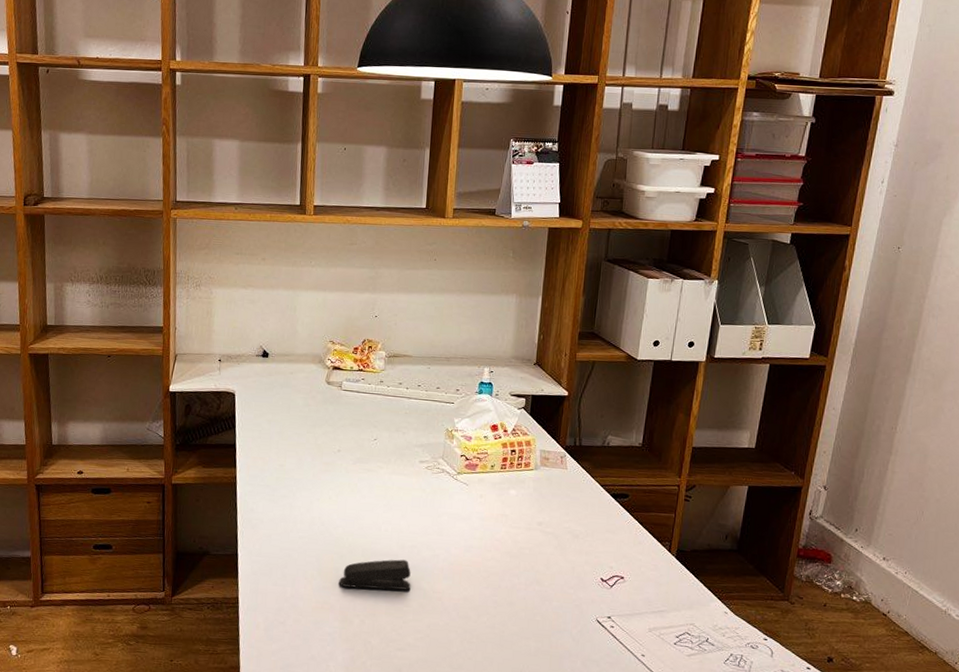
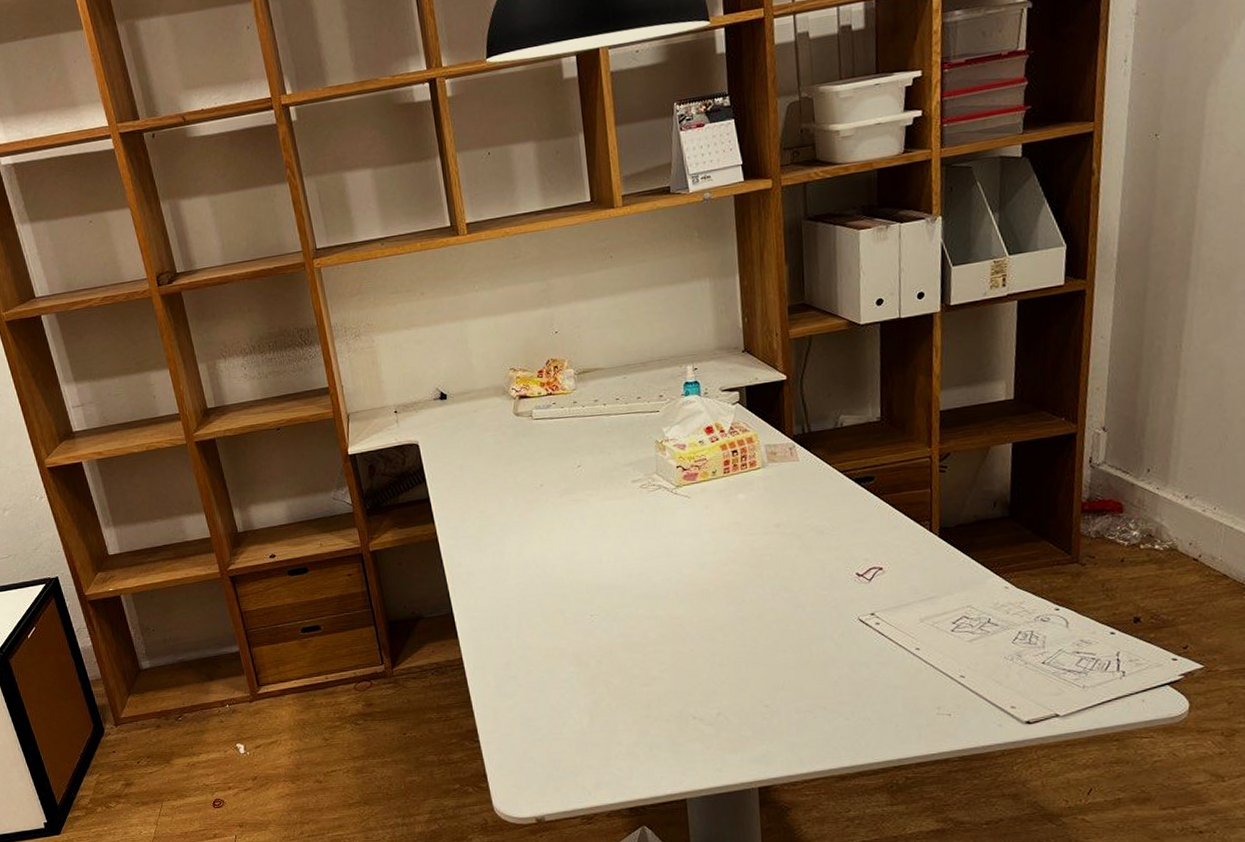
stapler: present [339,559,411,590] -> none [566,589,646,629]

